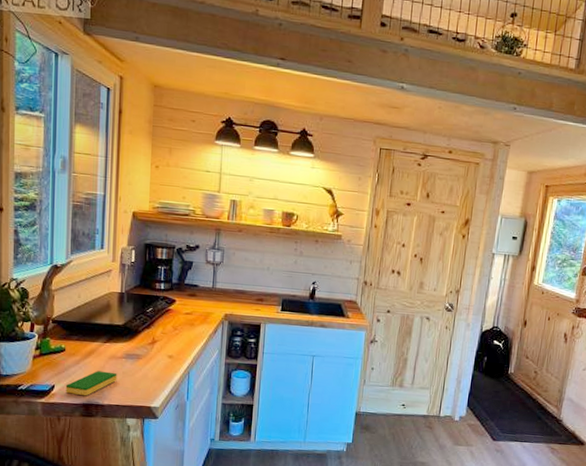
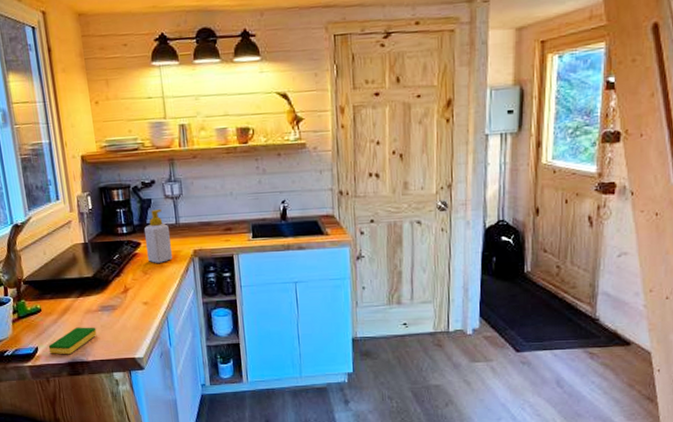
soap bottle: none [179,271,205,321] -> present [144,208,172,263]

